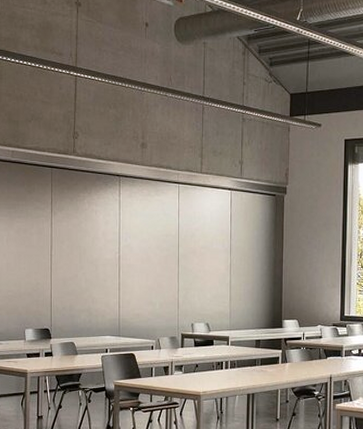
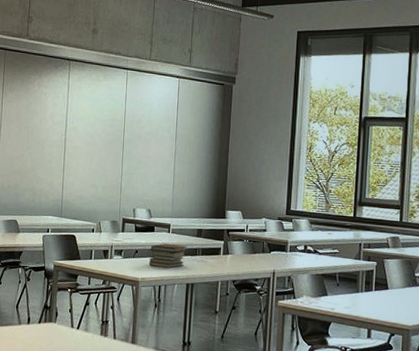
book stack: none [209,356,246,381] -> present [149,244,187,269]

